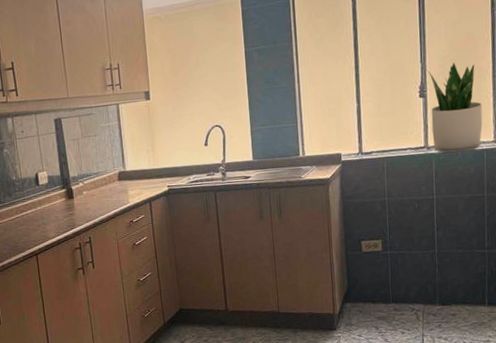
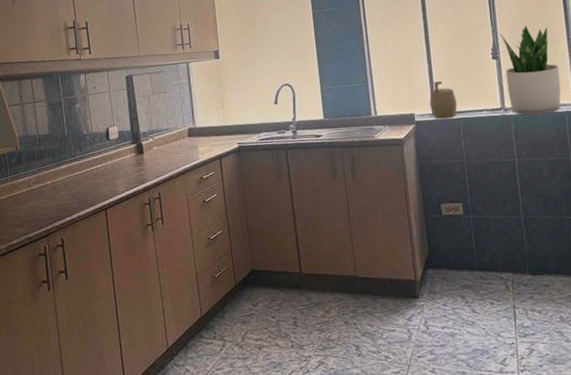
soap dispenser: none [356,120,383,159] -> present [429,81,458,120]

